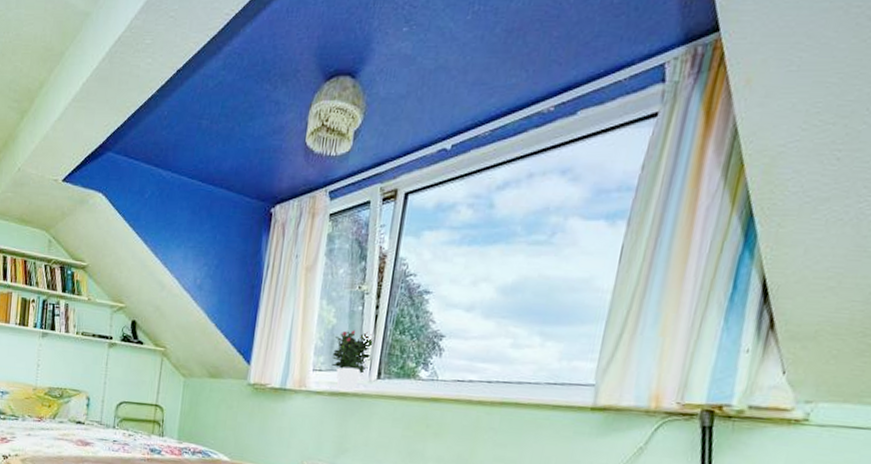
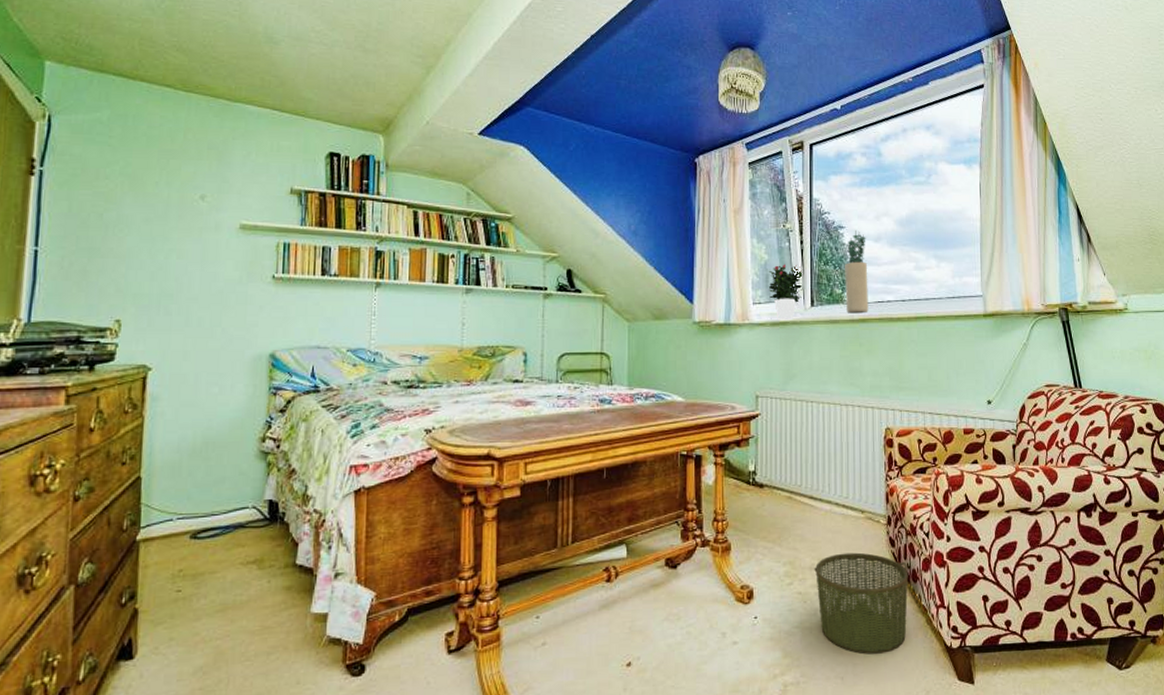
vase: none [417,297,456,393] -> present [845,230,869,314]

